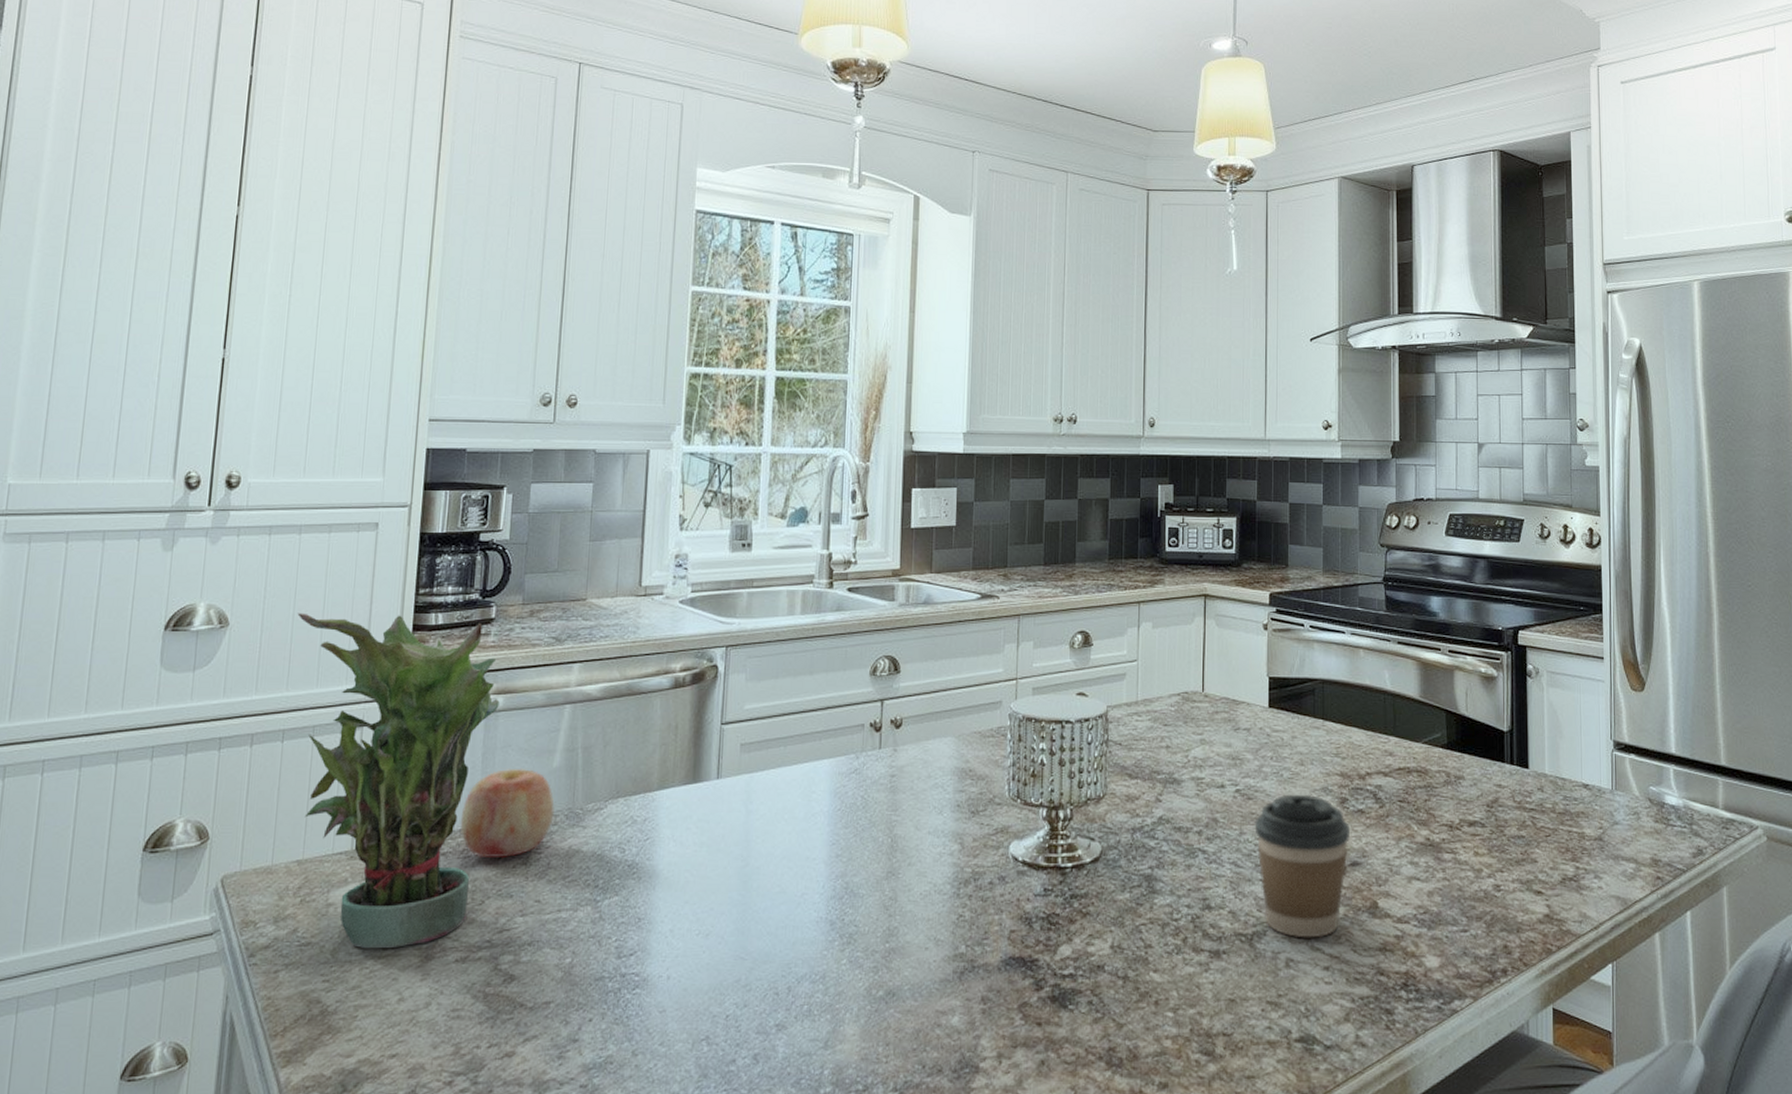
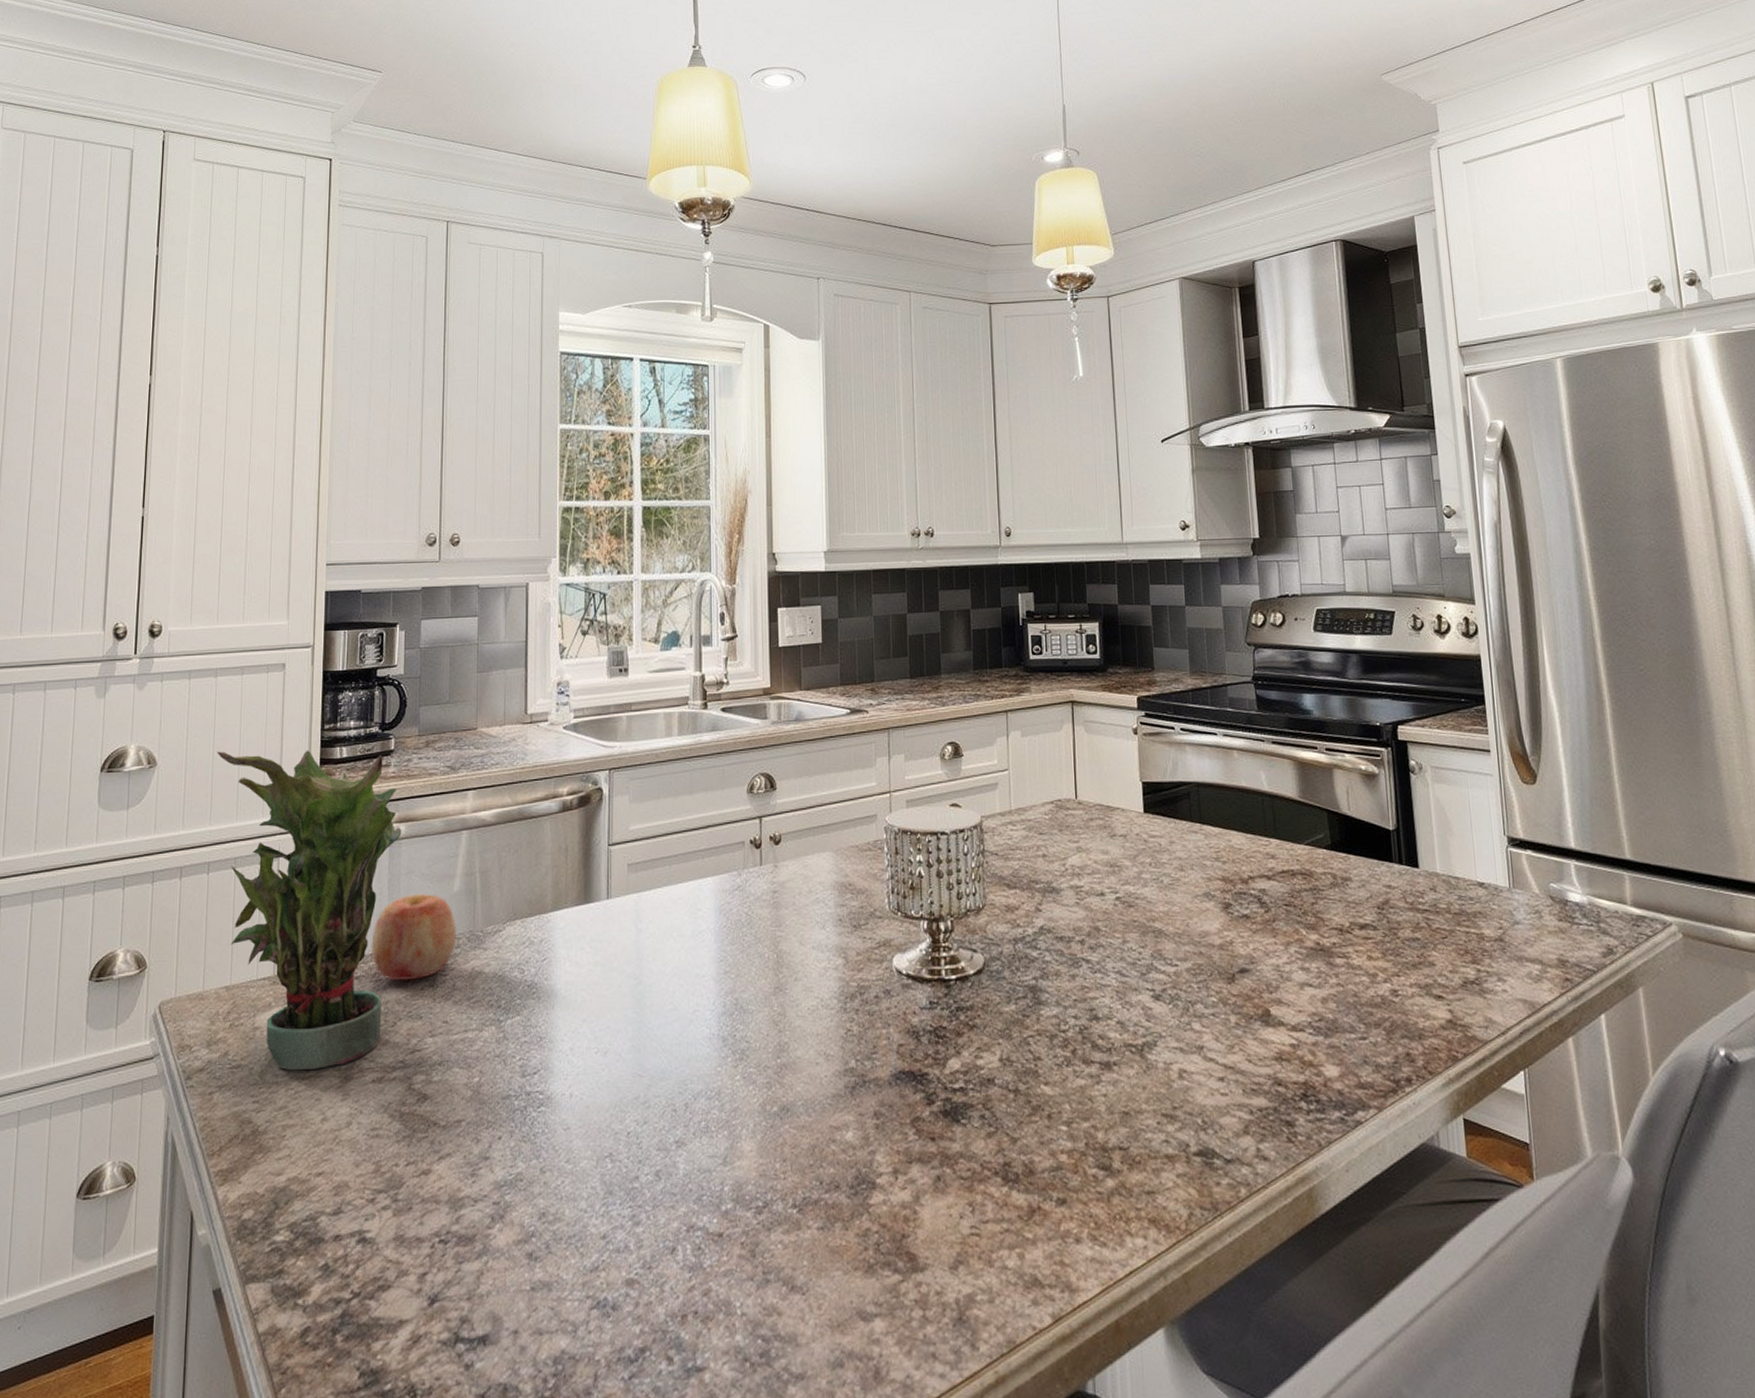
coffee cup: present [1254,794,1350,938] -> none [1137,900,1236,1048]

